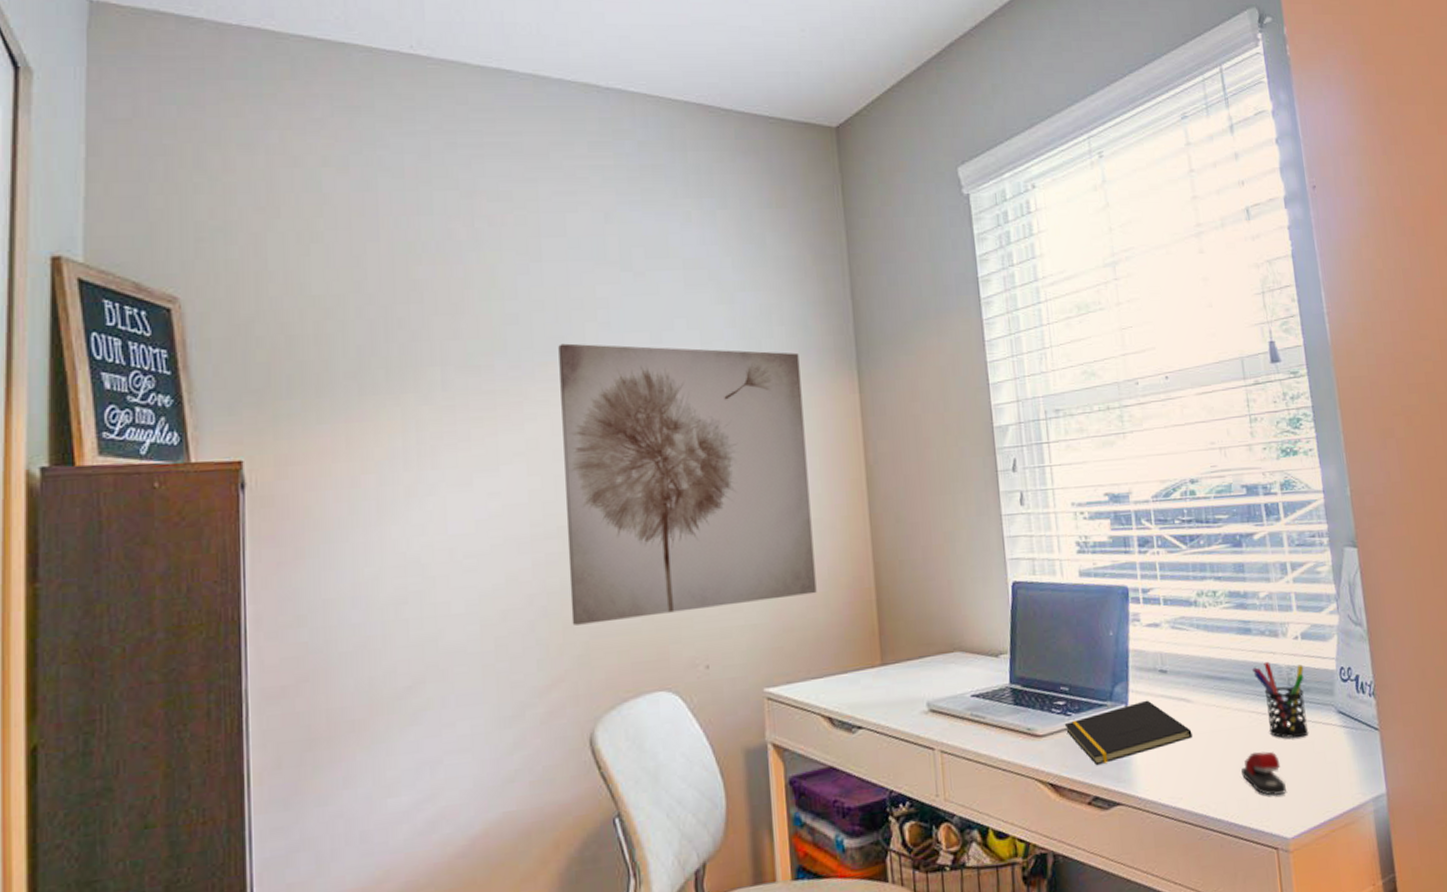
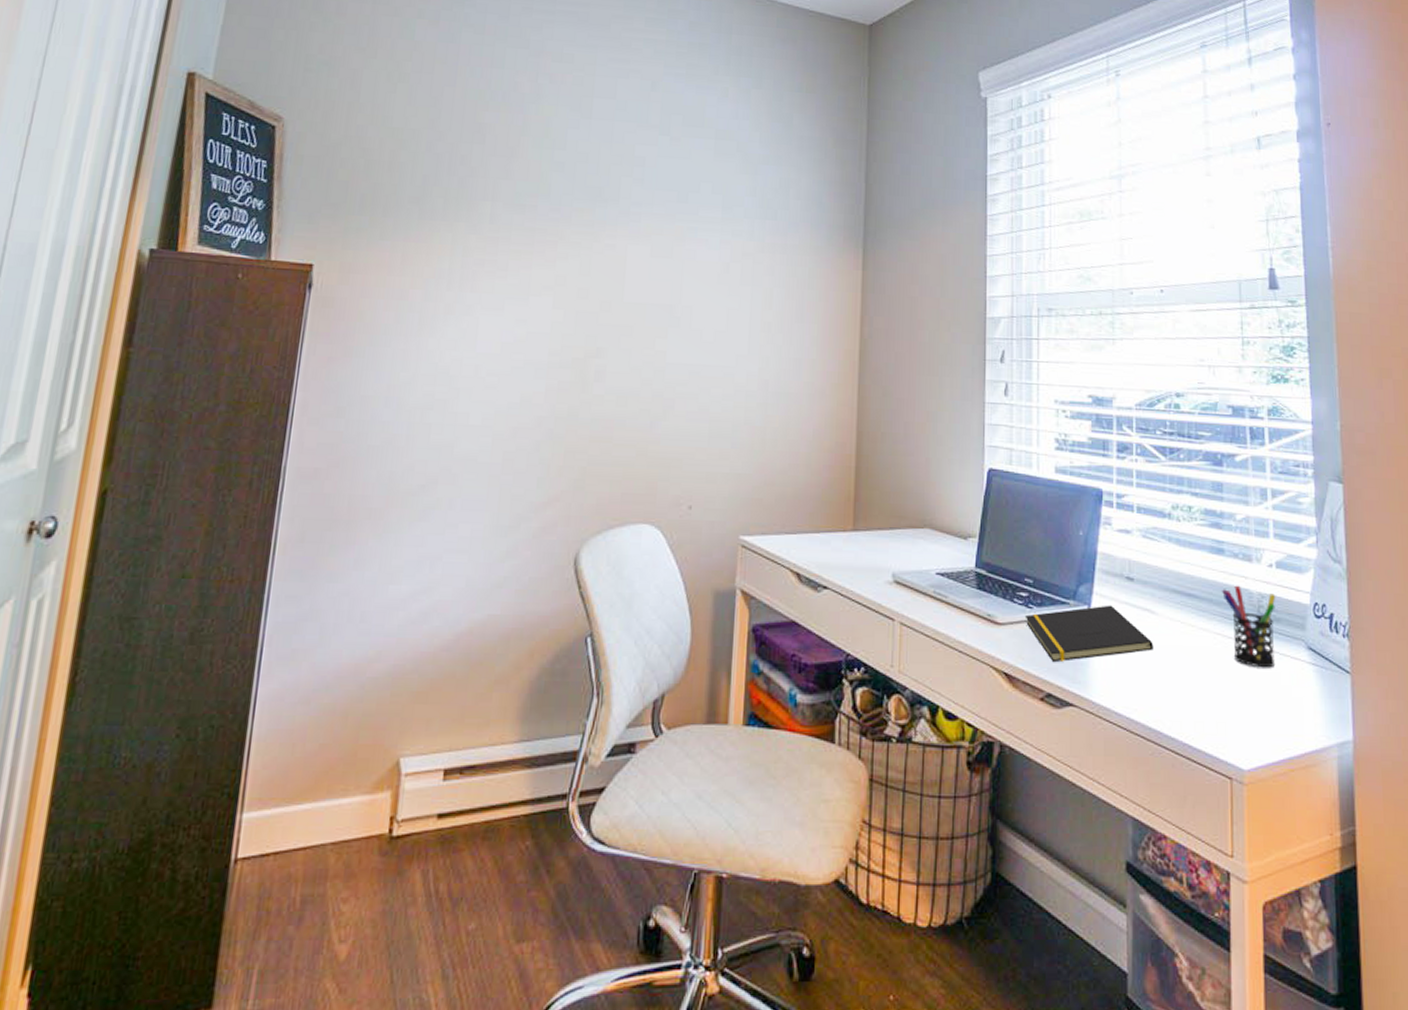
wall art: present [558,343,817,625] -> none [573,193,810,453]
stapler: present [1241,751,1286,796] -> none [1201,676,1246,724]

